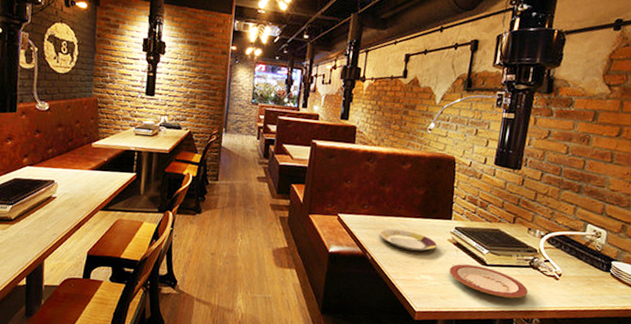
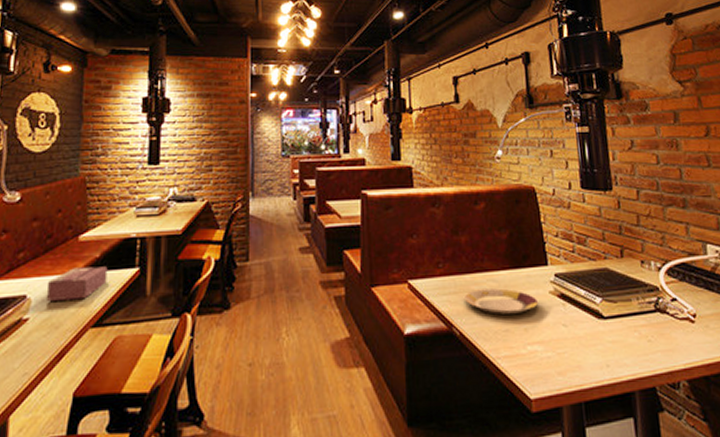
tissue box: none [68,166,113,190] -> present [46,266,108,301]
plate: present [449,264,529,299] -> none [560,320,664,359]

